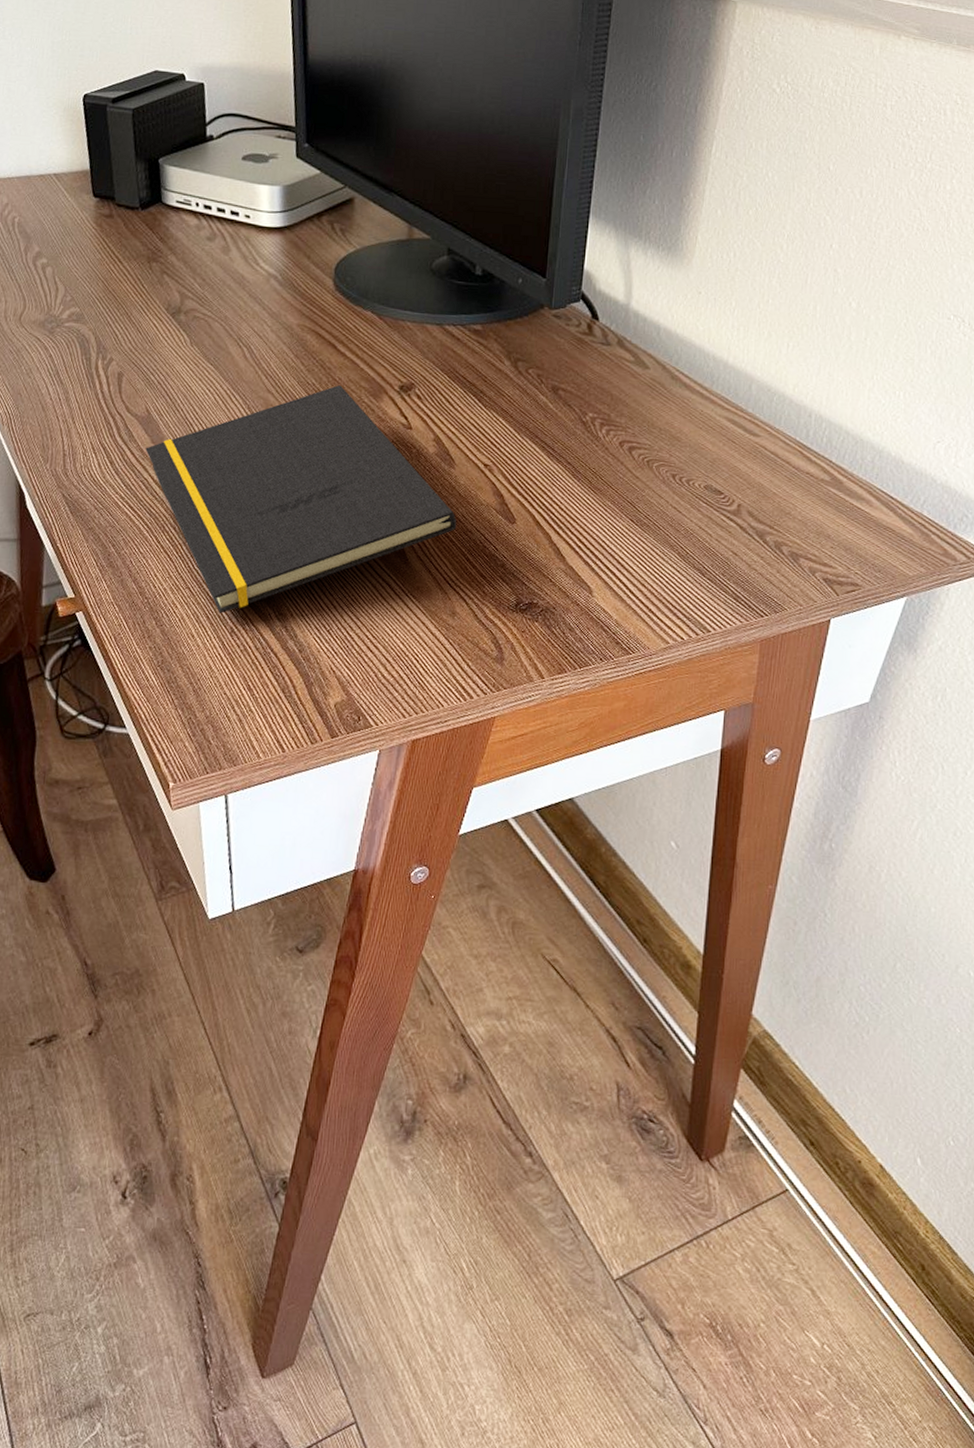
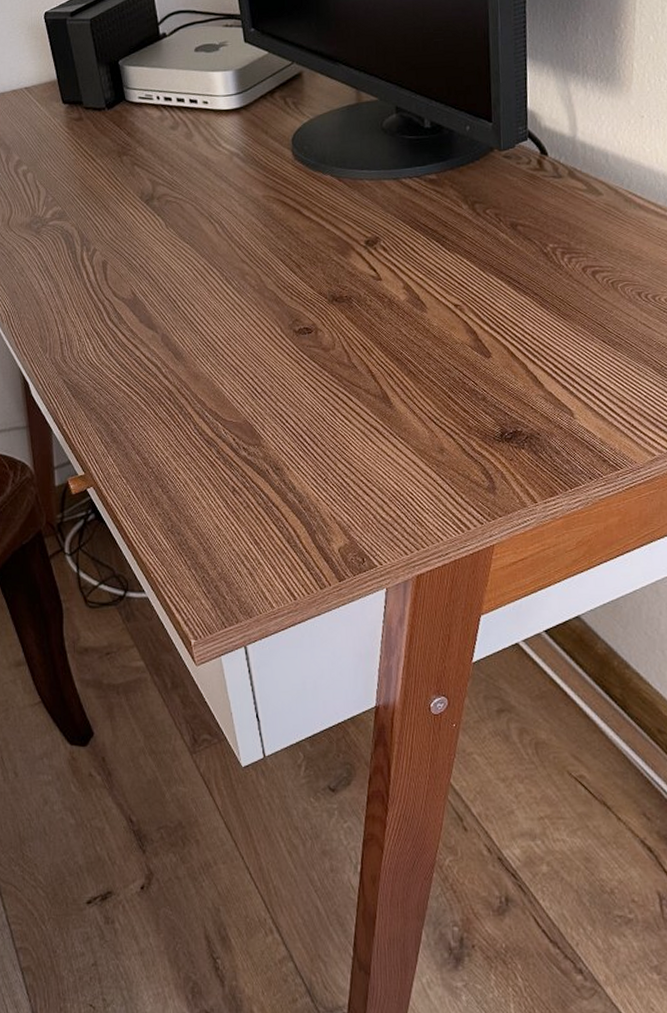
notepad: present [145,385,457,614] -> none [135,247,436,475]

